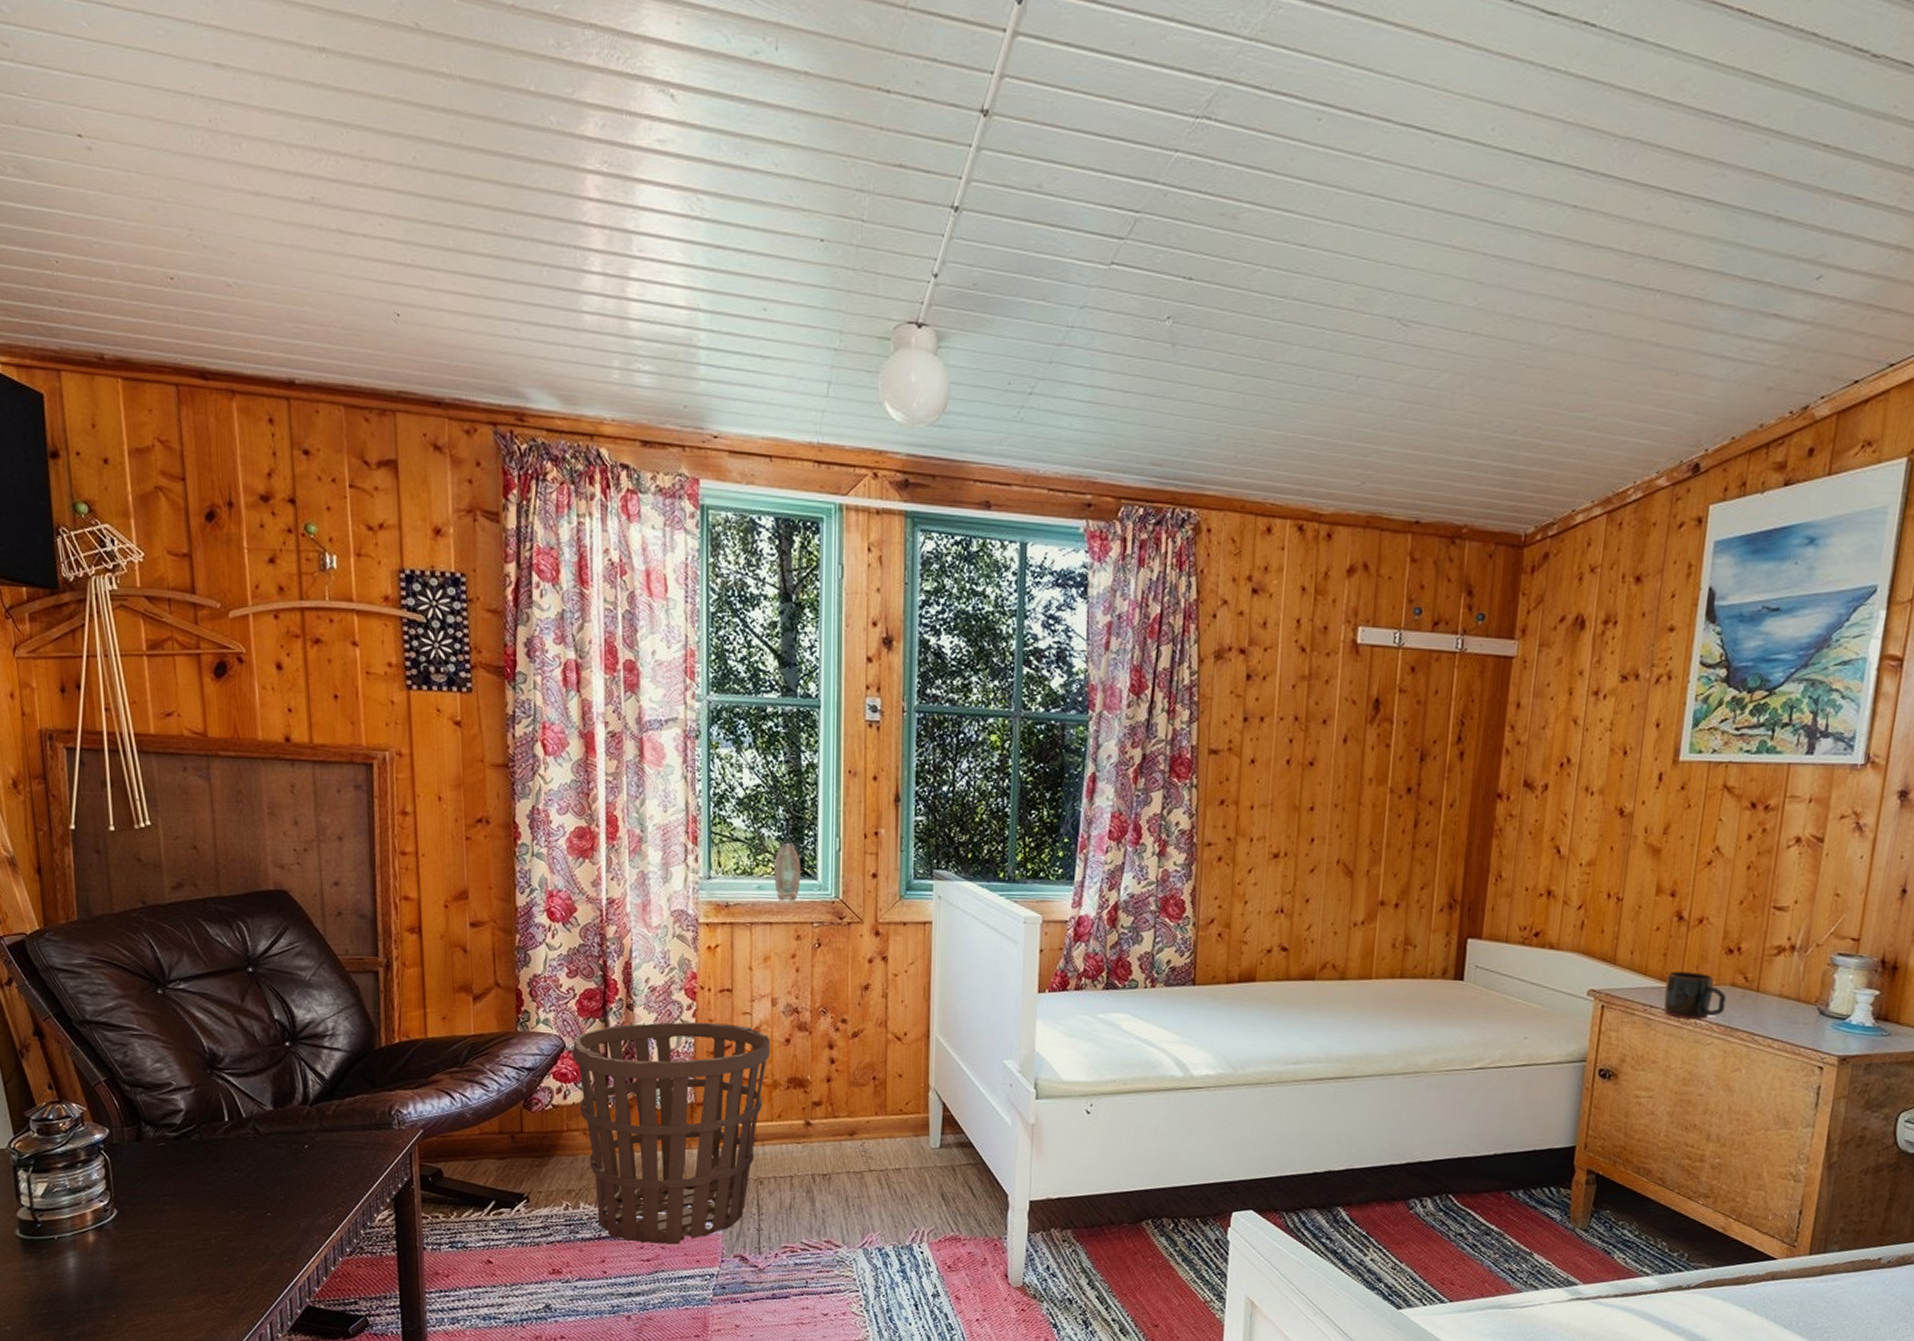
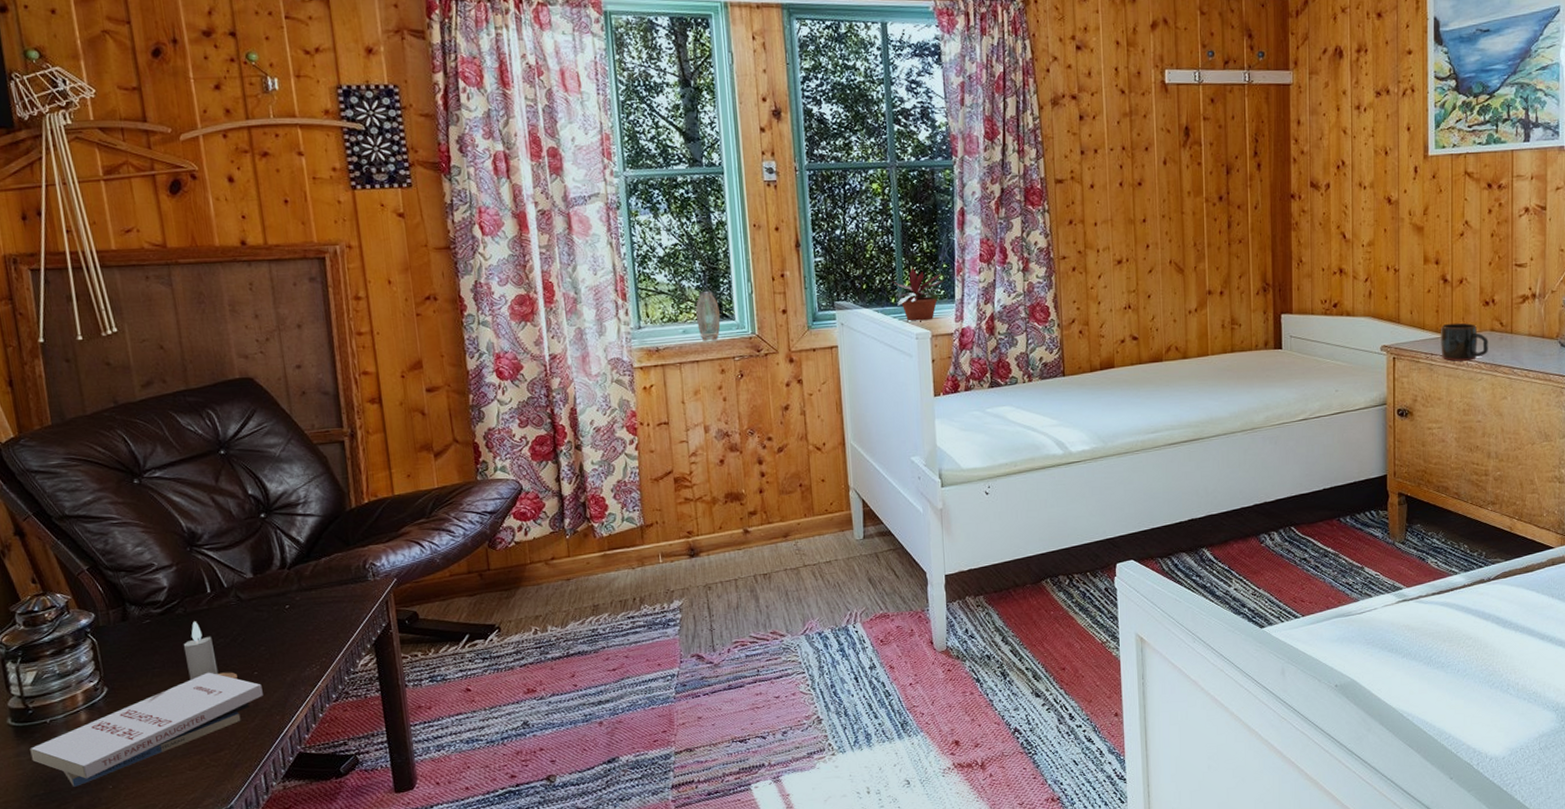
books: none [36,1207,275,1311] -> present [30,672,263,787]
candle: none [196,1150,250,1219] -> present [183,621,238,680]
basket: present [571,1022,771,1245] -> none [528,452,708,655]
potted plant: none [1001,837,1062,903] -> present [891,266,943,321]

